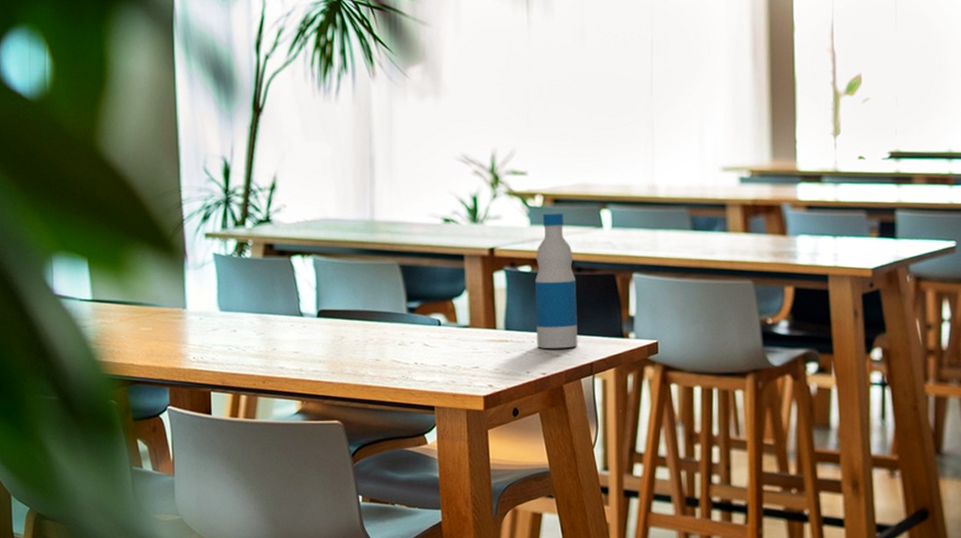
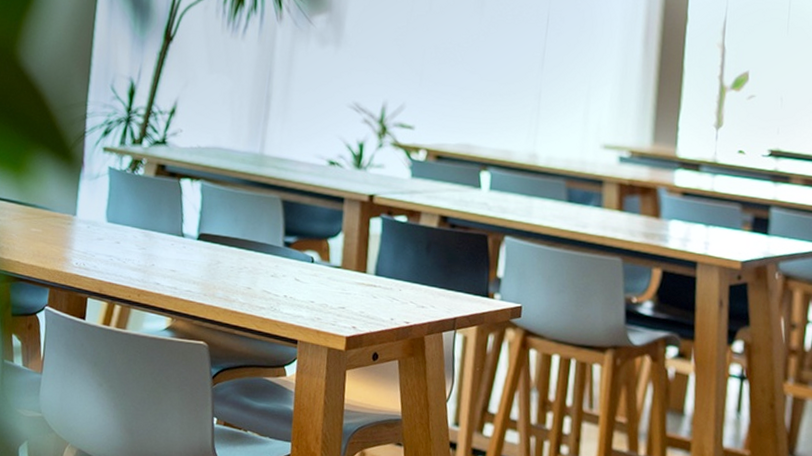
bottle: present [535,213,578,349] -> none [404,168,449,301]

